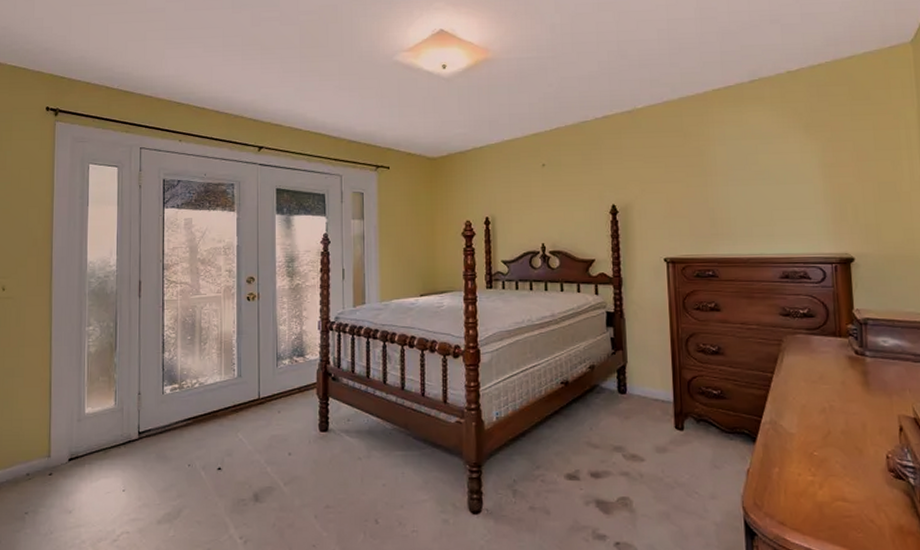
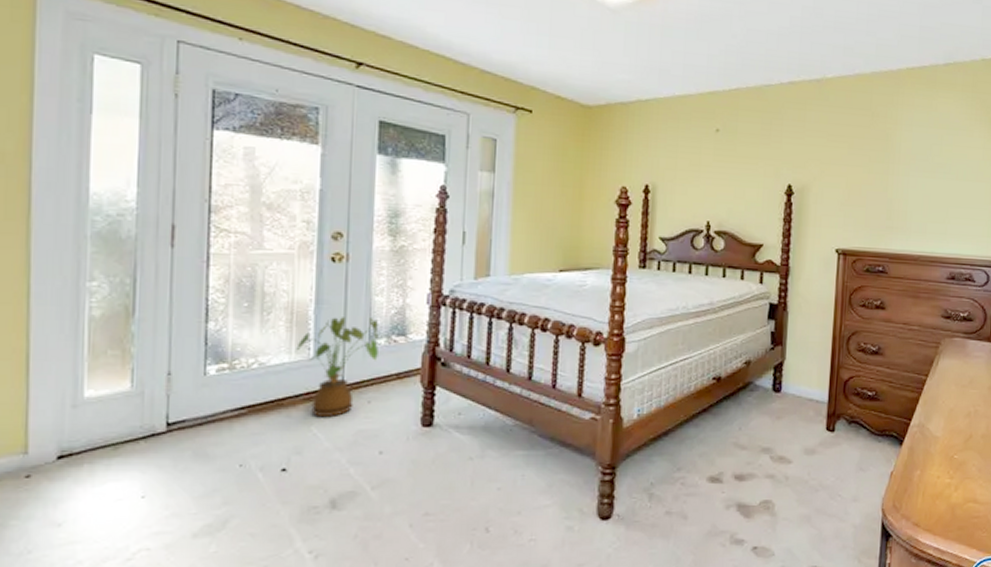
house plant: none [225,342,284,426] -> present [296,316,379,418]

